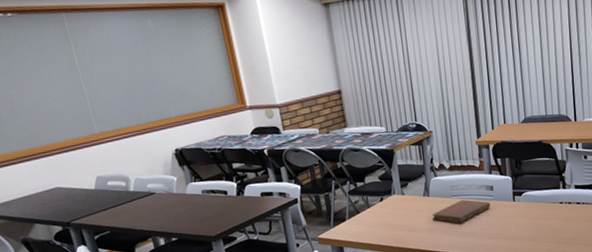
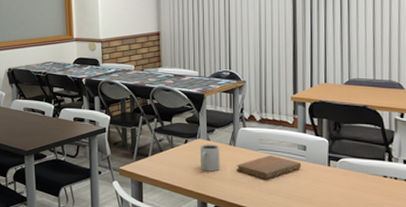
mug: none [395,197,417,225] -> present [200,144,220,172]

